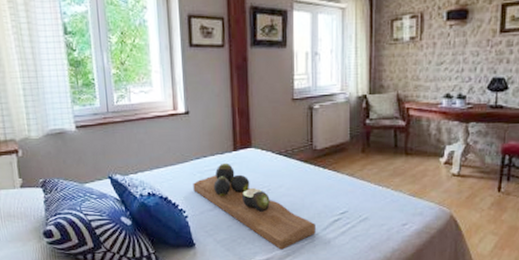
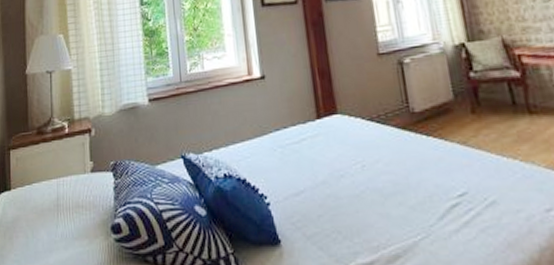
decorative tray: present [193,162,316,250] -> none [274,133,430,249]

